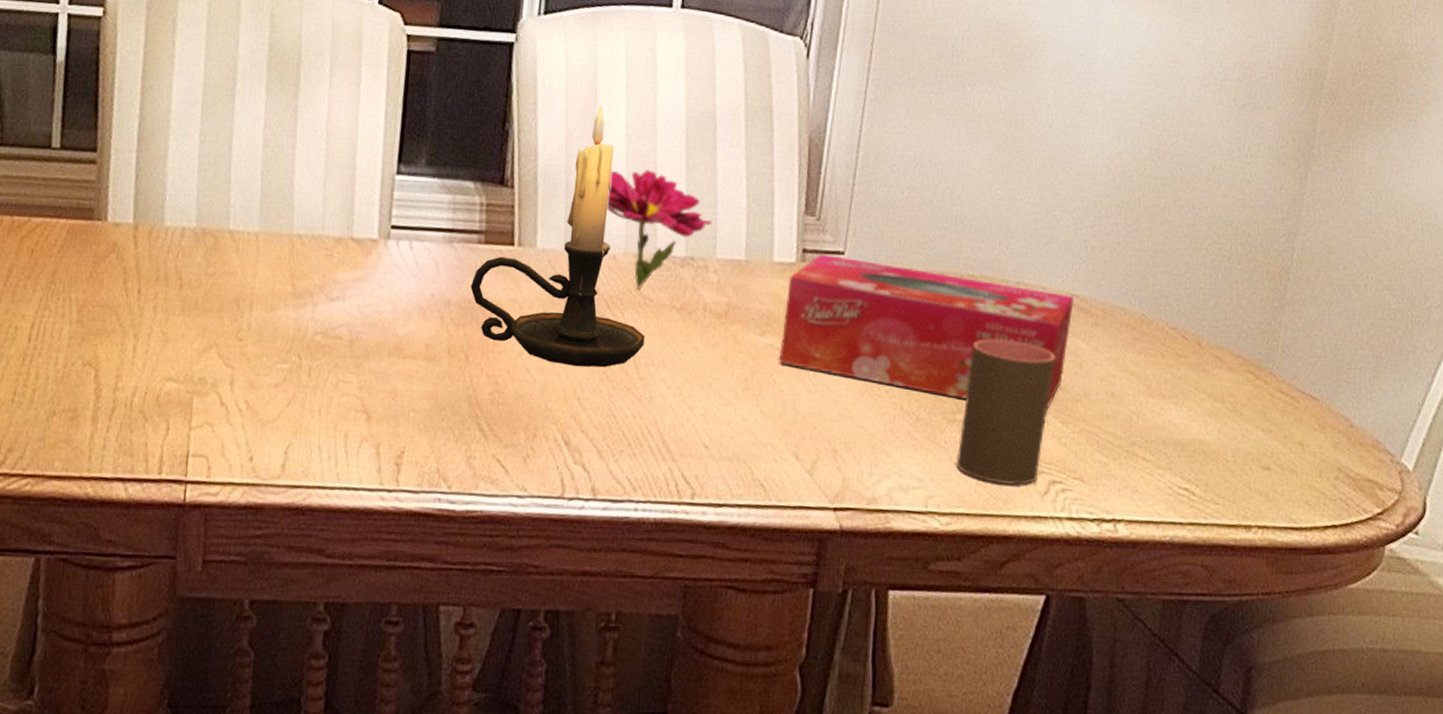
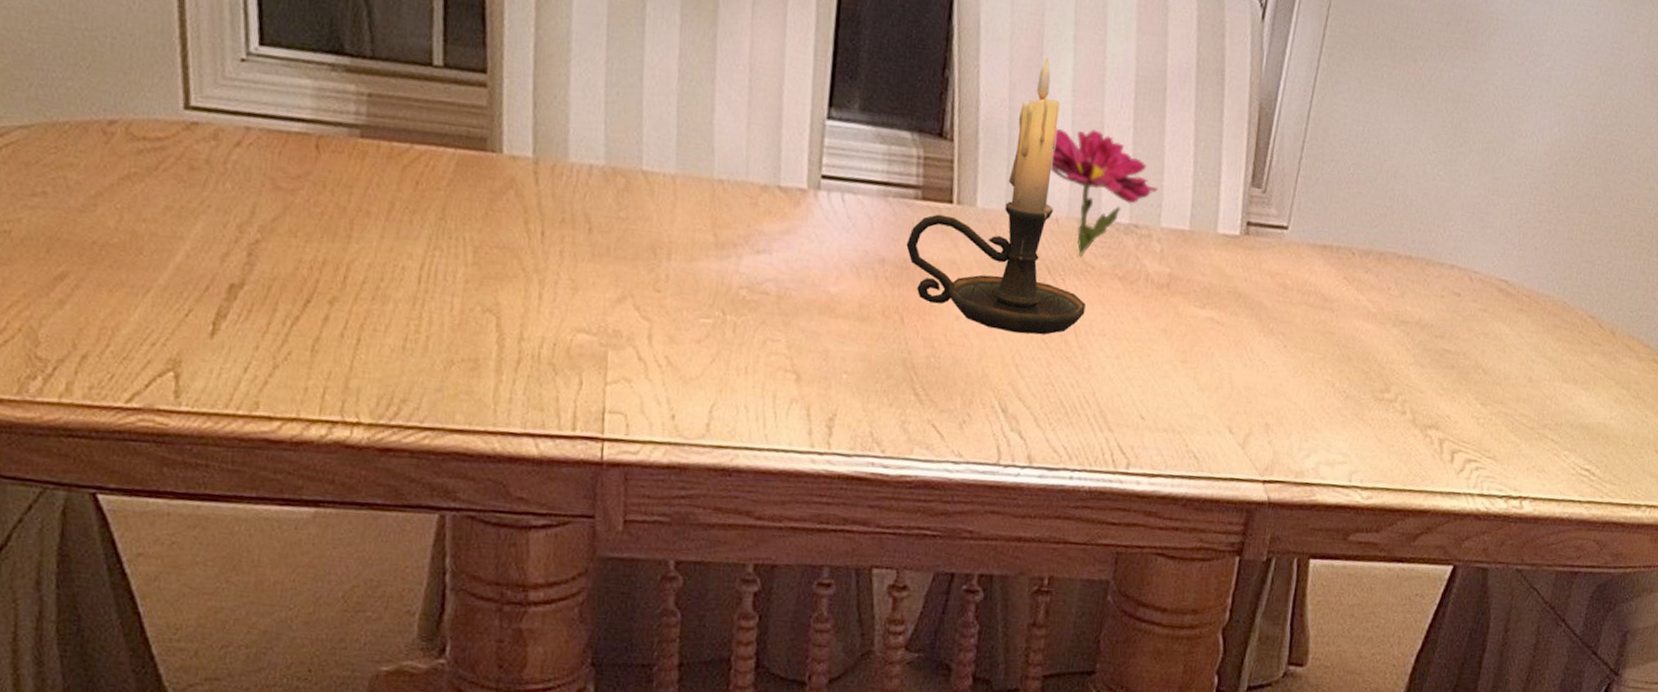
tissue box: present [779,253,1074,410] -> none [1218,227,1503,392]
cup: present [956,339,1055,486] -> none [1381,320,1481,463]

